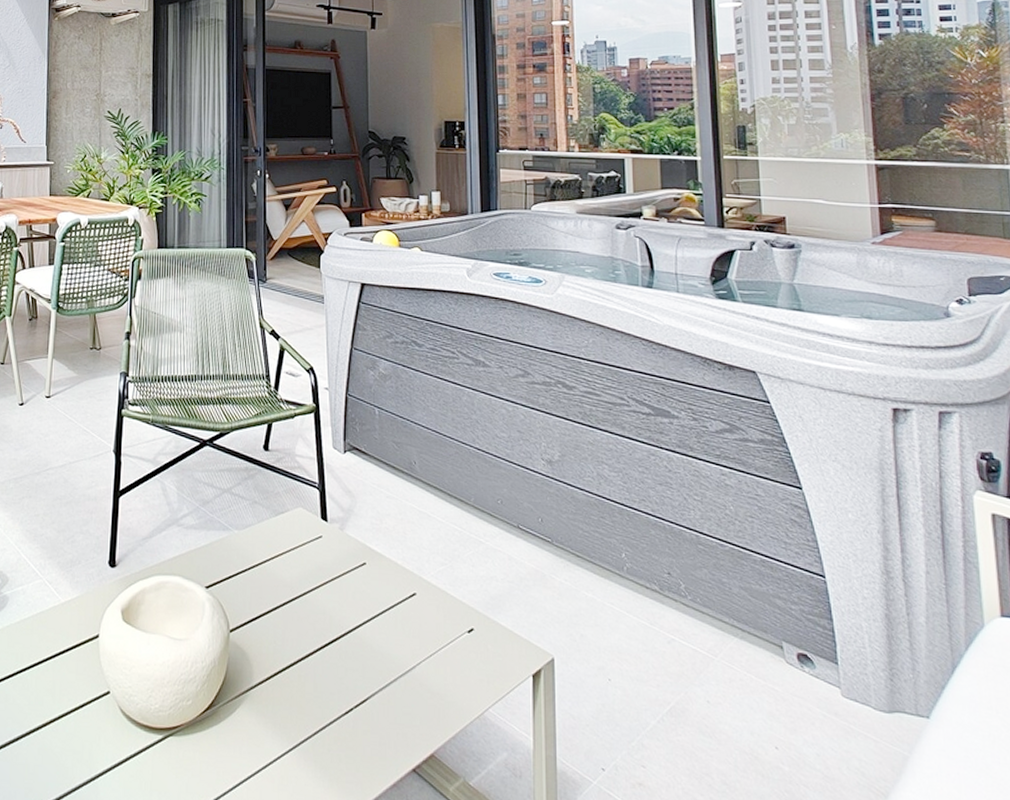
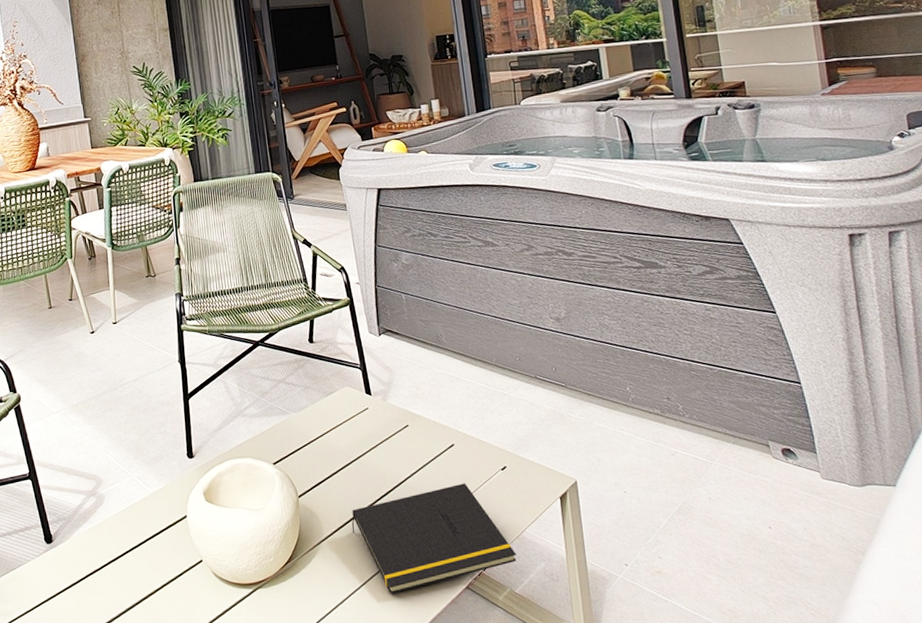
notepad: none [287,641,475,766] -> present [352,483,517,594]

